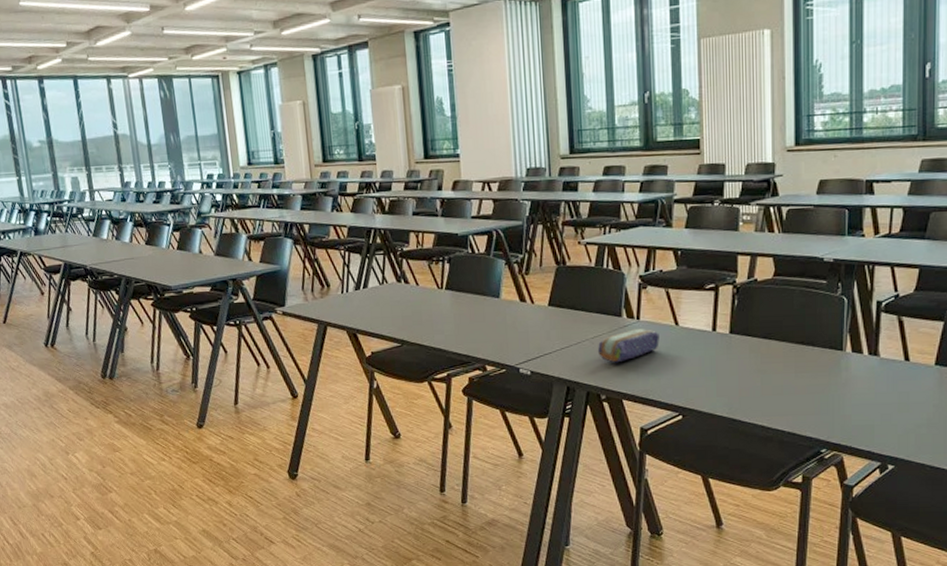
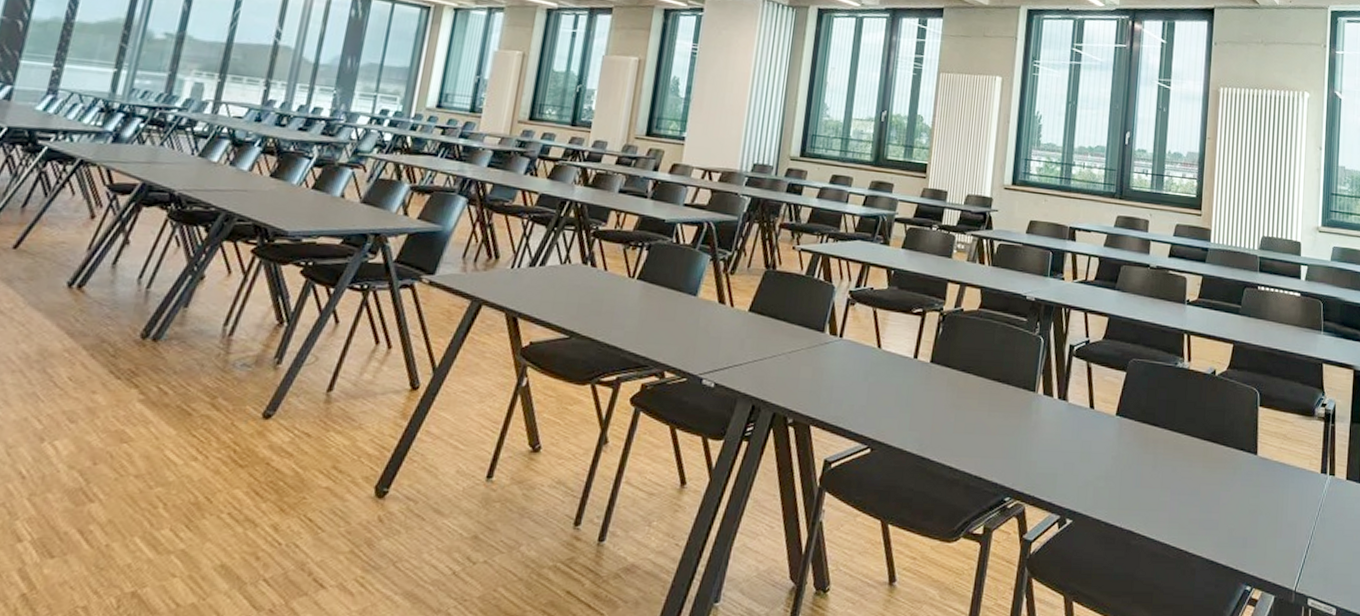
pencil case: present [597,329,660,363] -> none [792,347,860,383]

